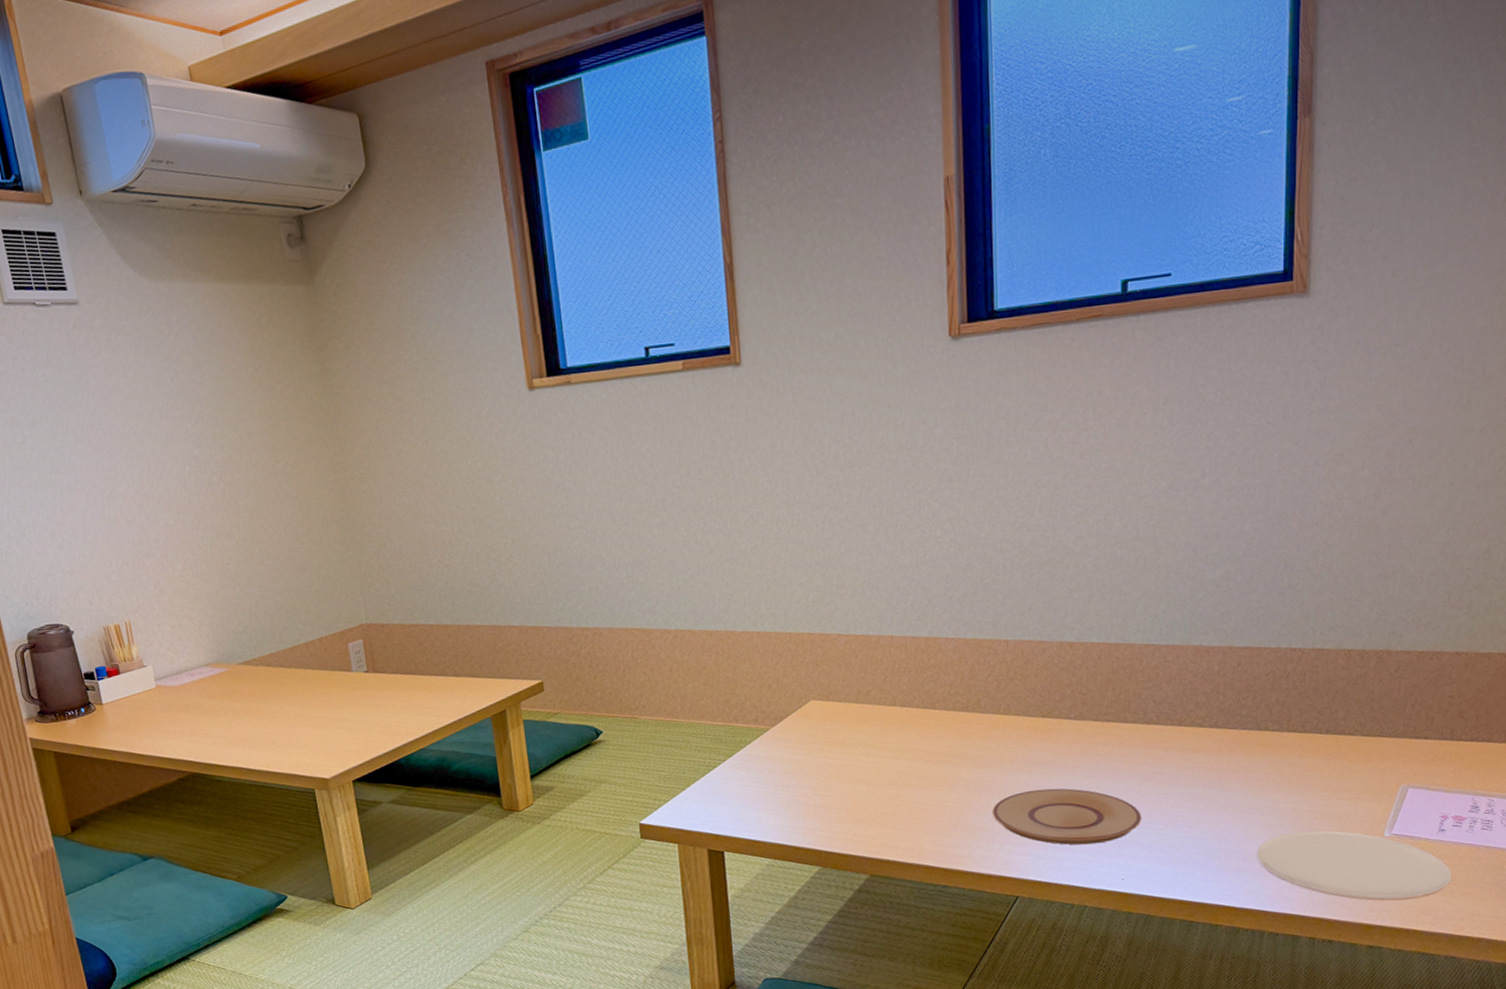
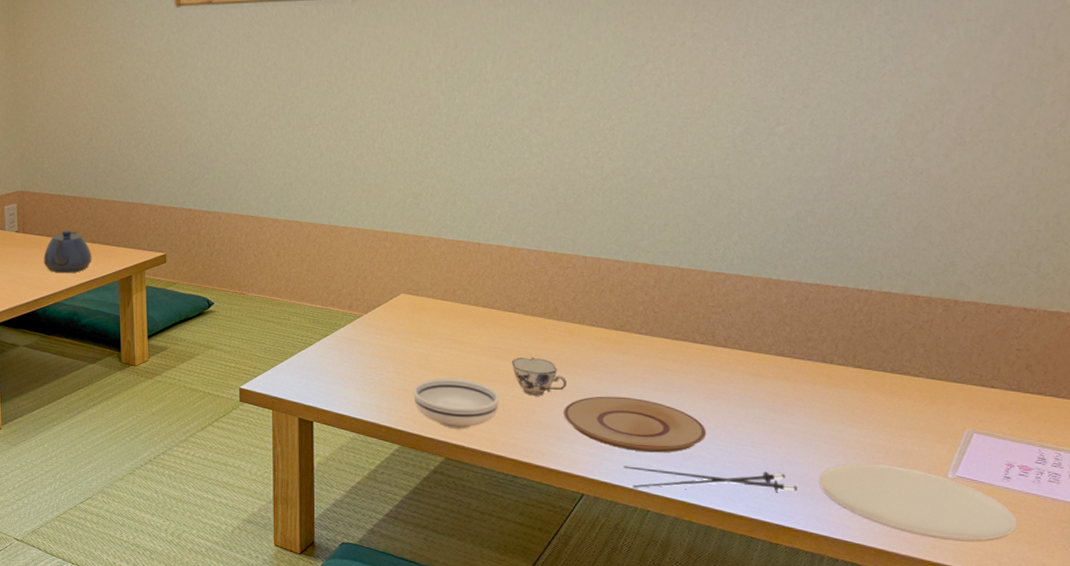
teapot: none [400,663,458,715] -> present [43,229,92,273]
bowl: none [830,787,924,842] -> present [413,378,499,429]
teacup: none [934,755,996,798] -> present [511,357,568,396]
chopsticks: none [1058,850,1236,884] -> present [623,466,798,492]

